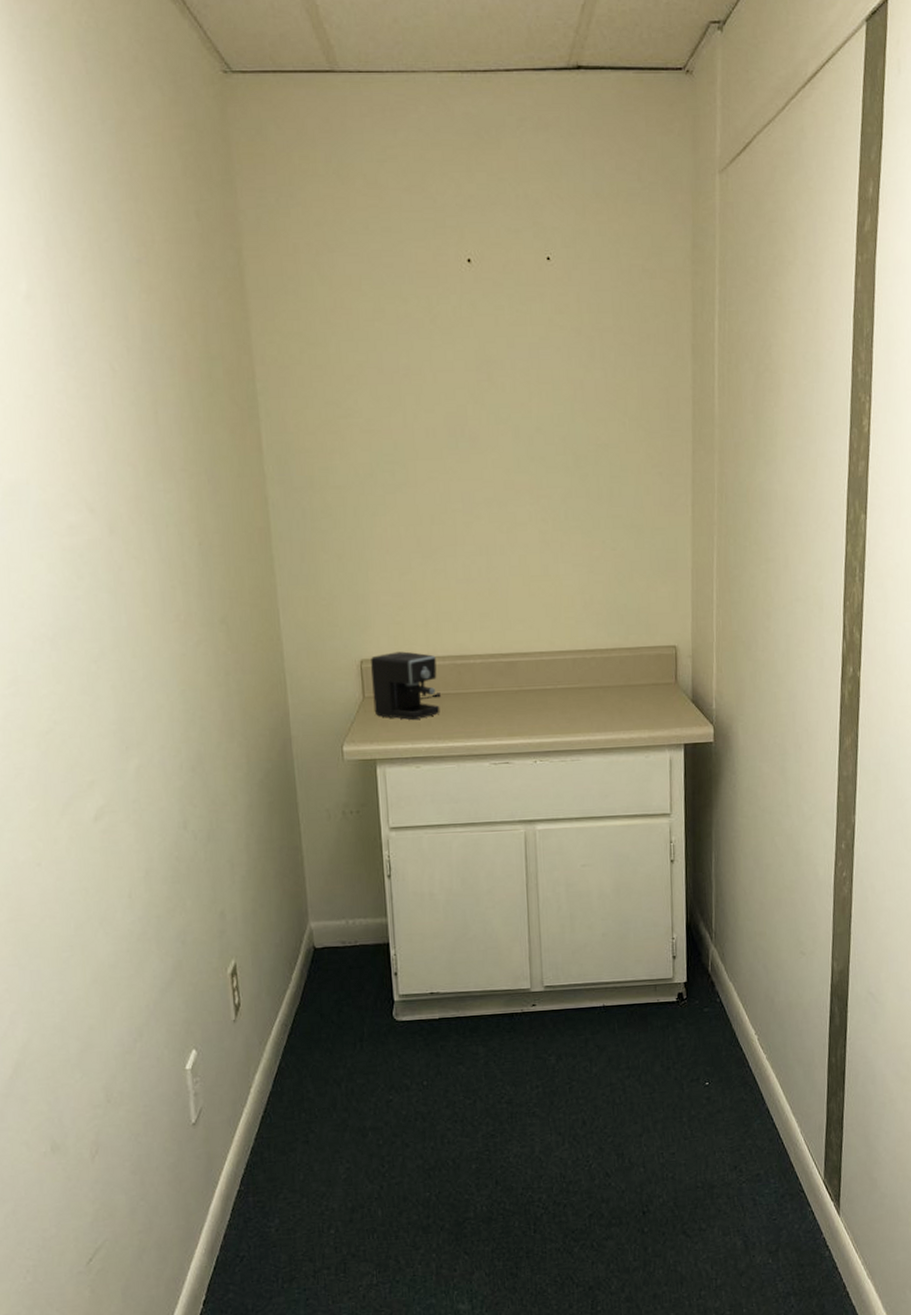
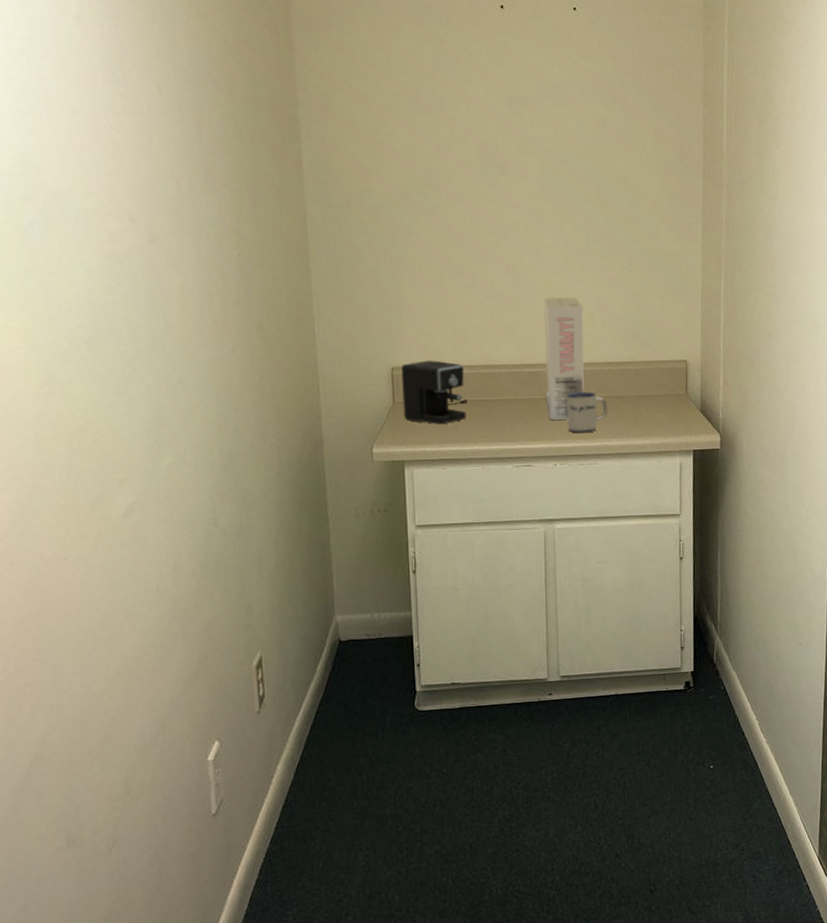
cereal box: none [520,579,565,713] -> present [544,297,585,420]
mug: none [545,682,591,728] -> present [566,392,608,434]

